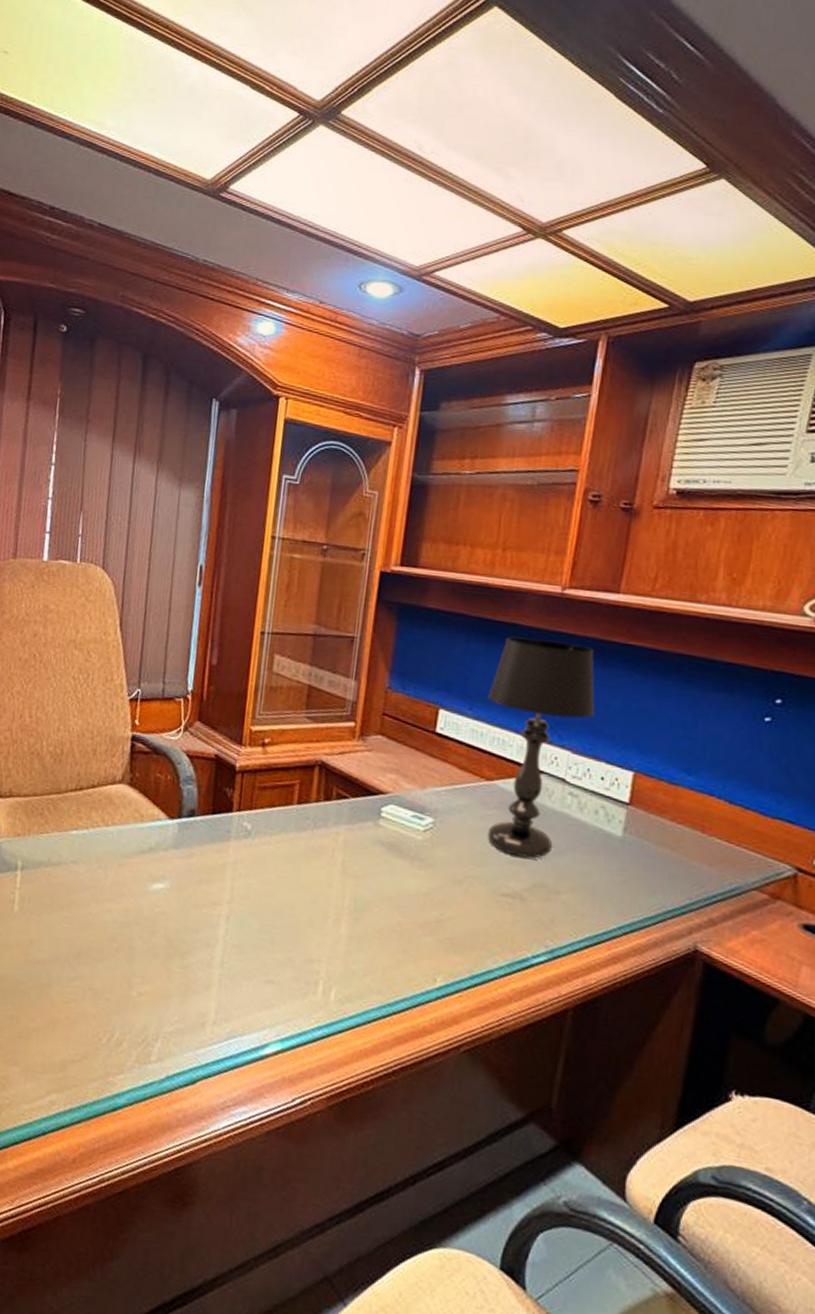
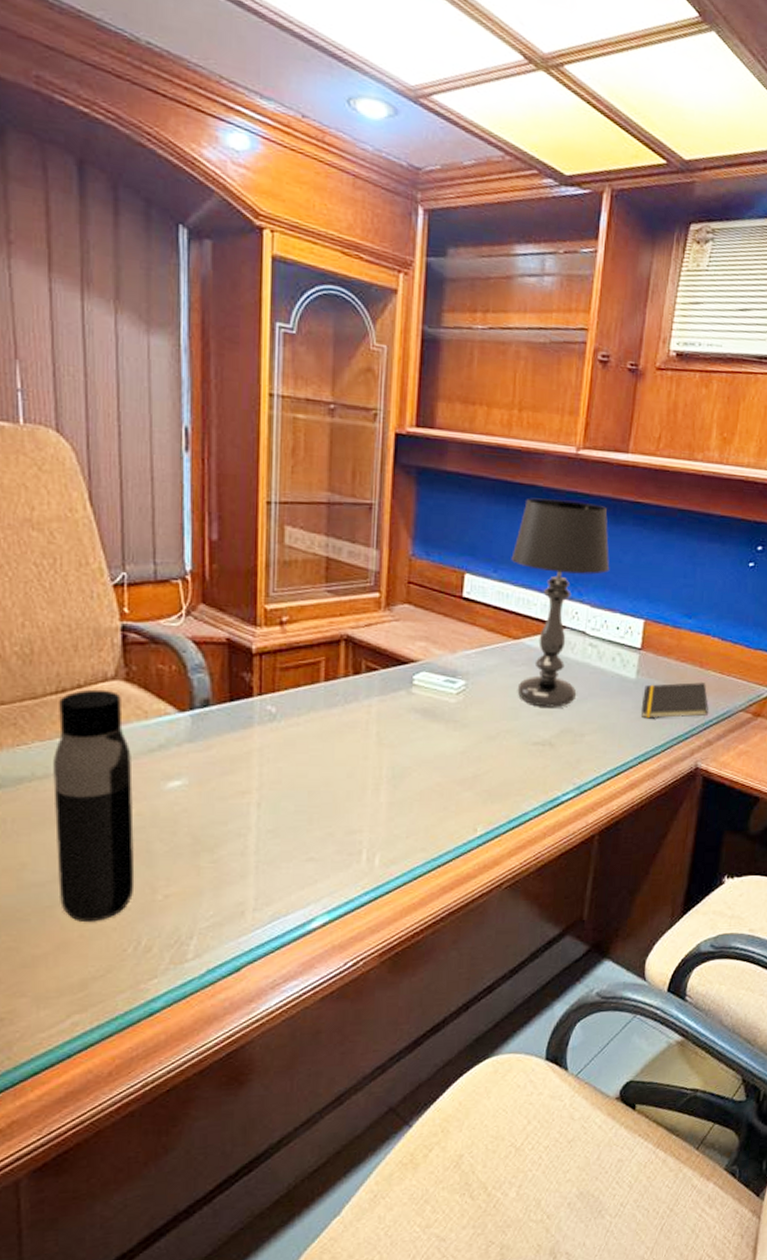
water bottle: none [55,790,127,1007] -> present [53,689,135,923]
notepad: none [627,845,712,890] -> present [640,682,708,719]

